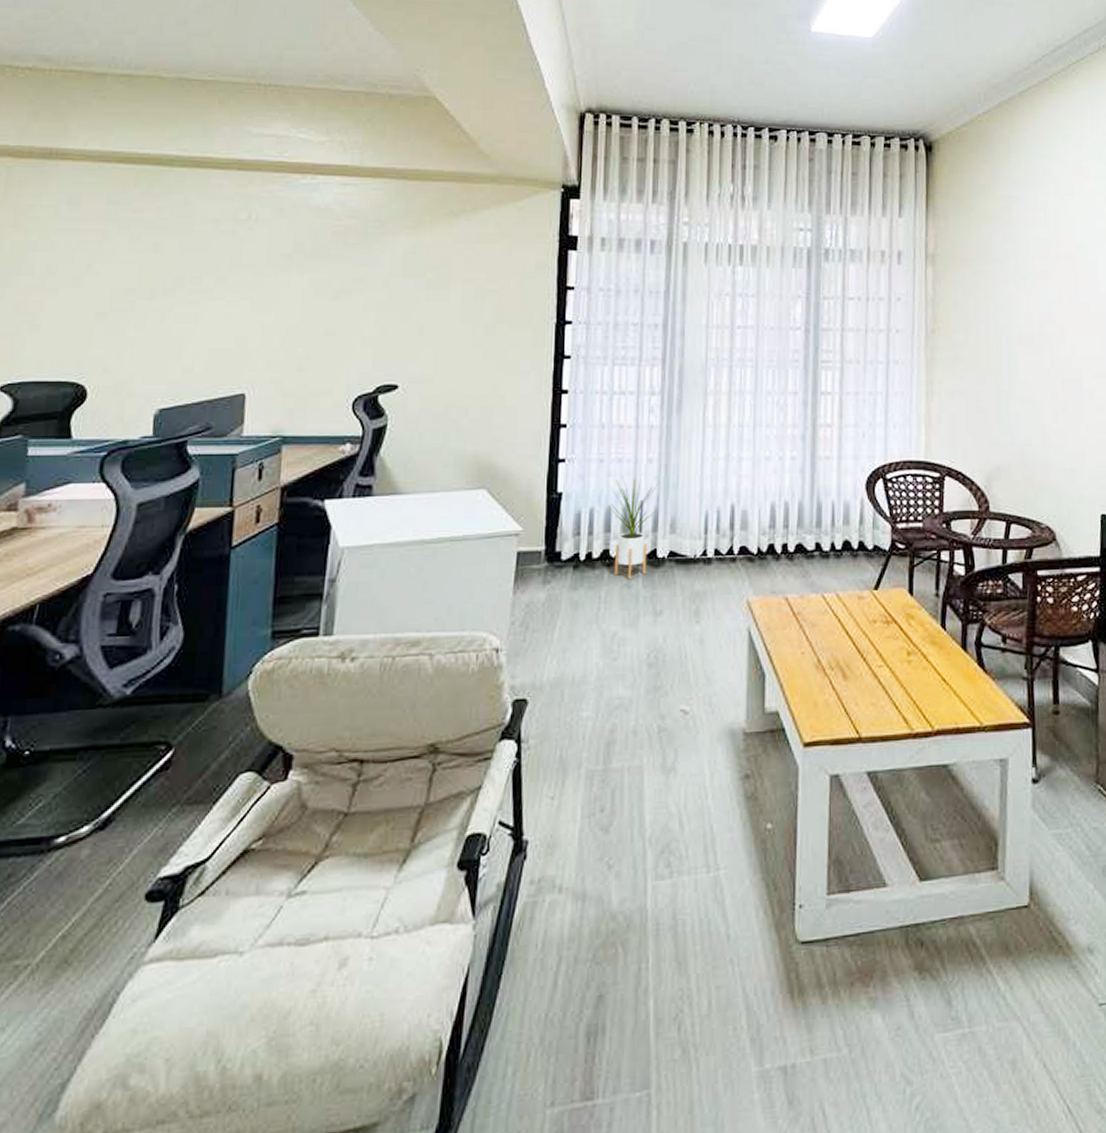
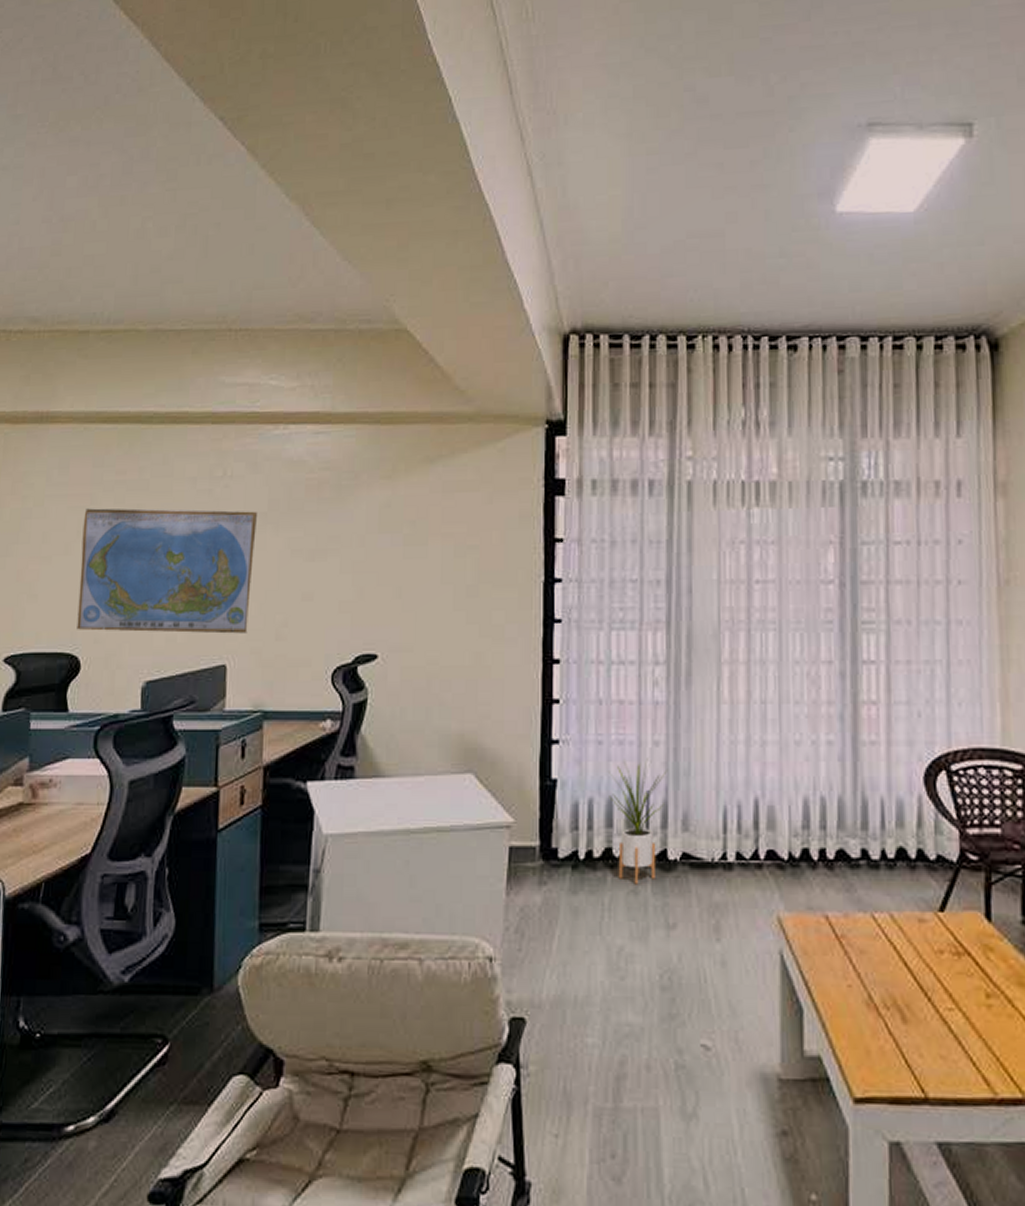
world map: none [84,243,282,365] -> present [77,508,257,634]

